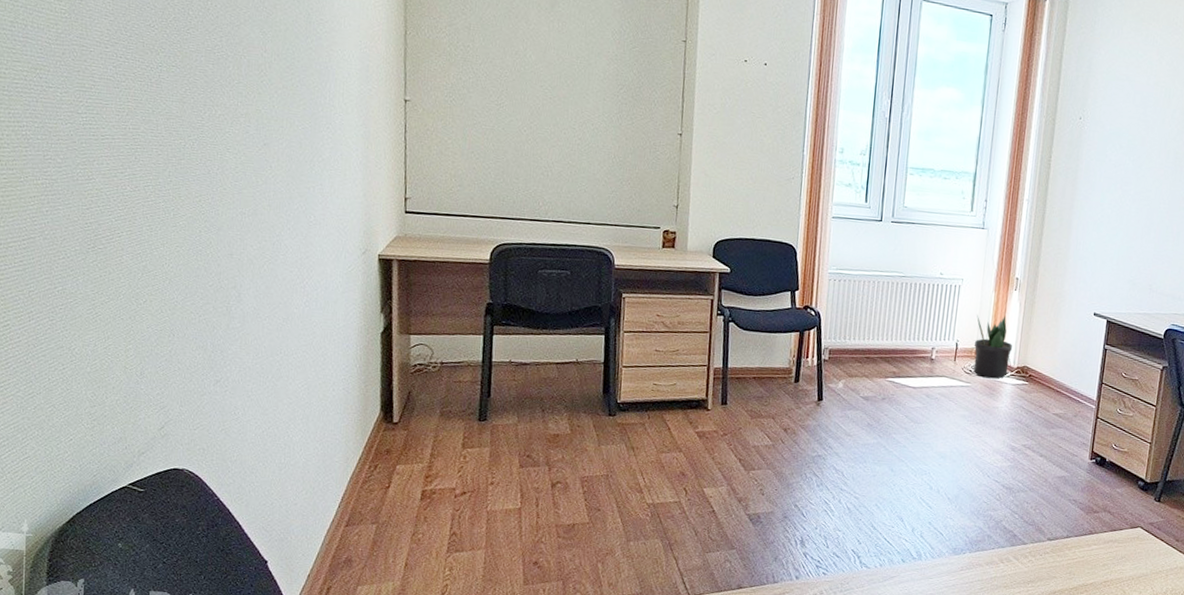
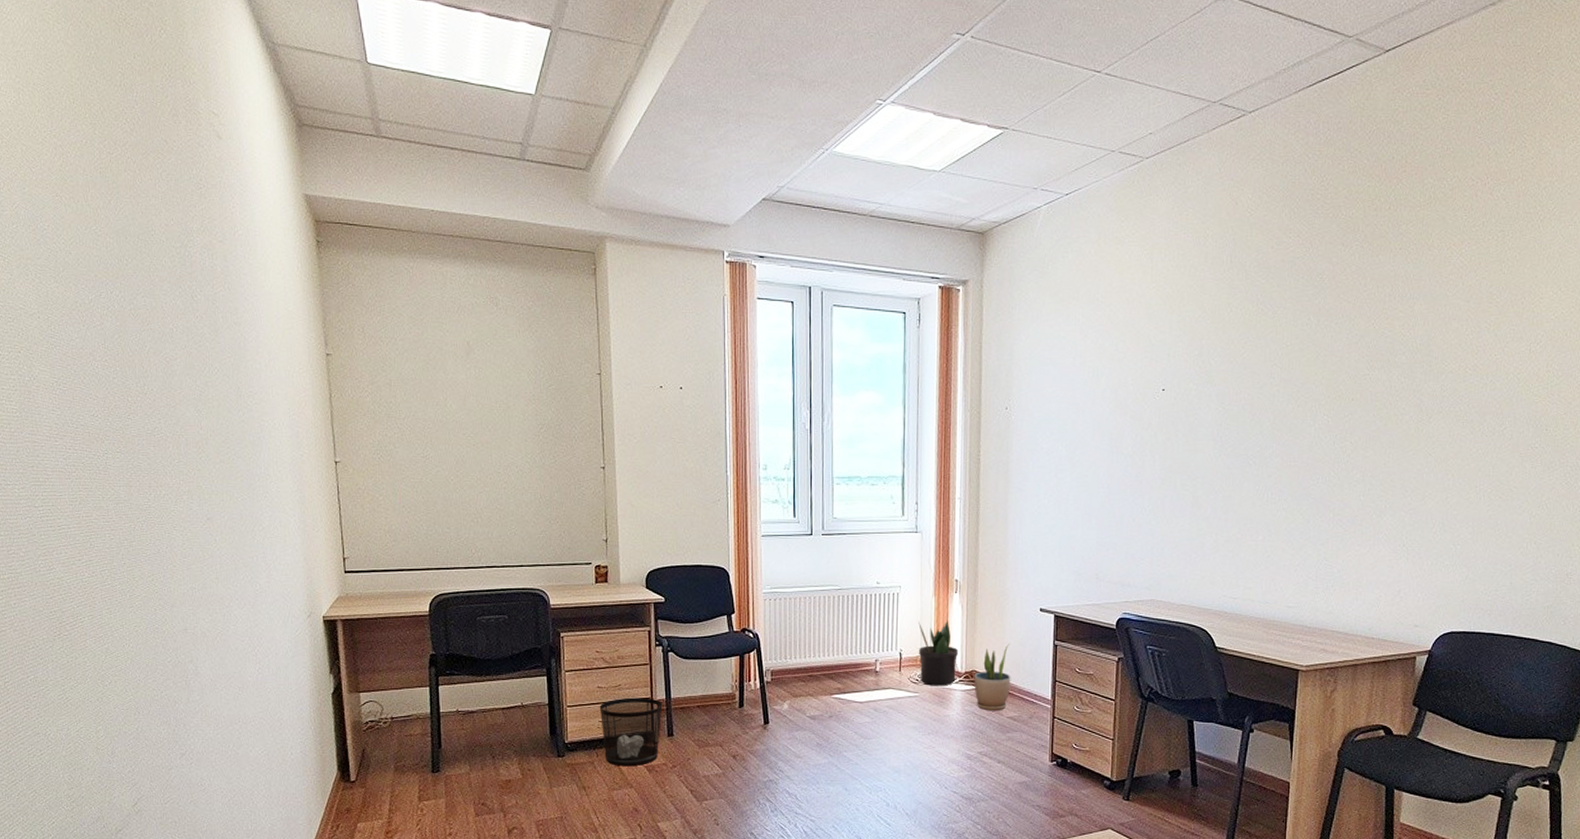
waste bin: none [655,363,719,431] -> present [599,697,663,767]
potted plant: none [1024,344,1062,407] -> present [974,644,1011,710]

